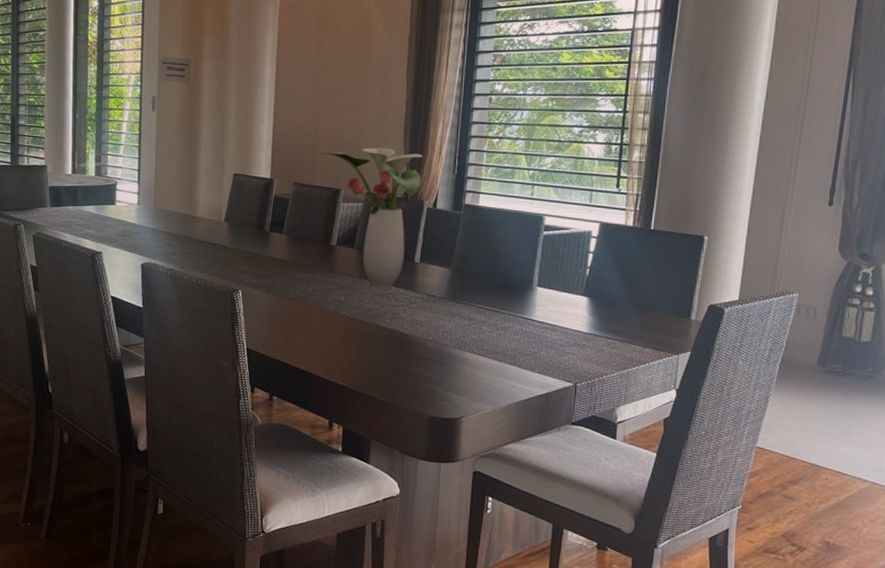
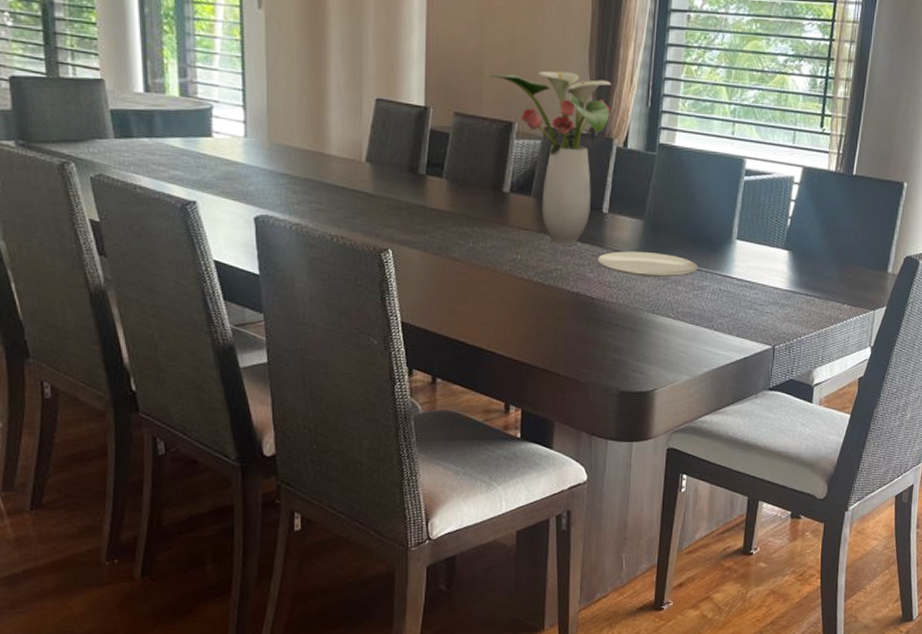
plate: none [409,295,501,318] -> present [597,251,699,278]

